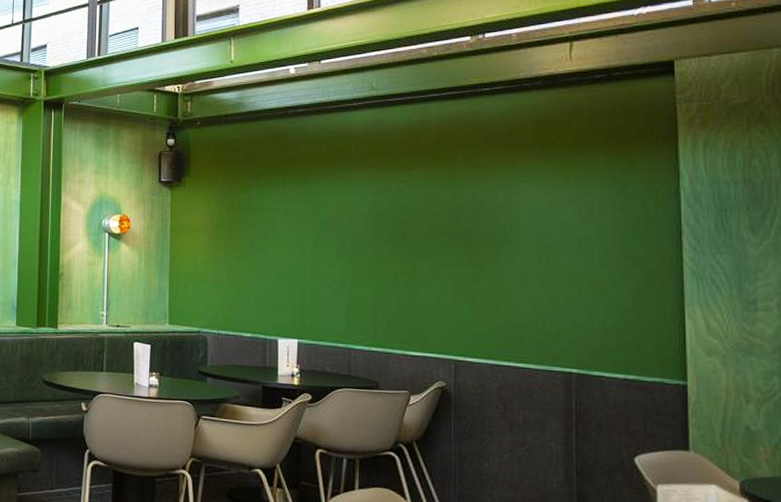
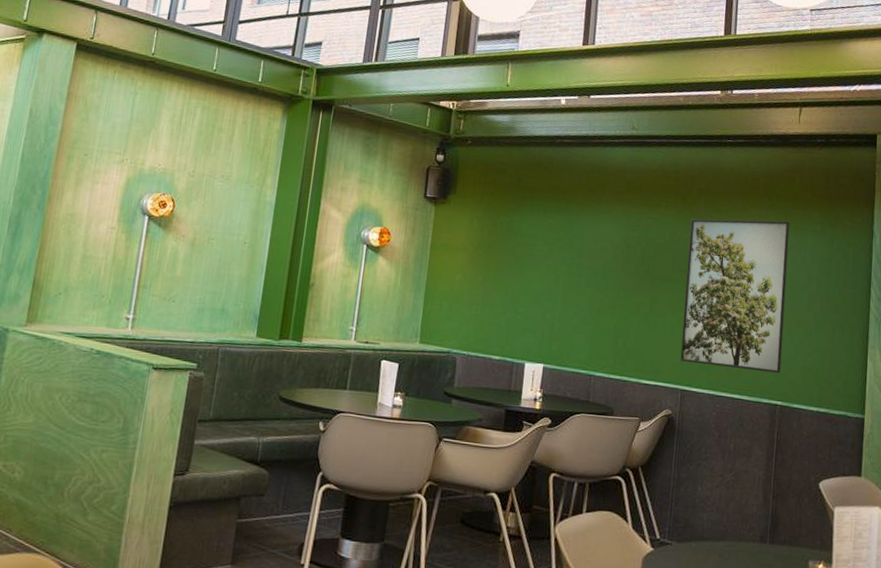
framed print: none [448,170,573,338] -> present [680,218,790,373]

